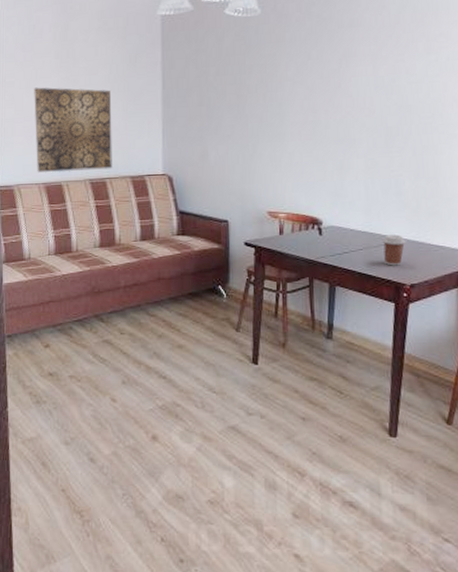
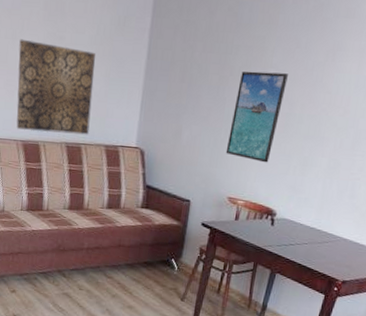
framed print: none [256,84,306,172] -> present [225,71,288,163]
coffee cup: present [382,234,406,266] -> none [324,233,348,263]

